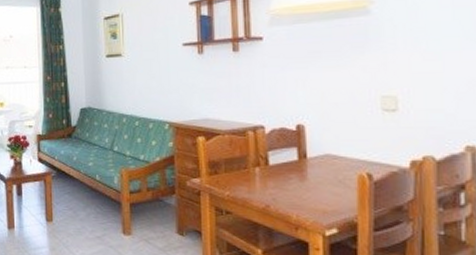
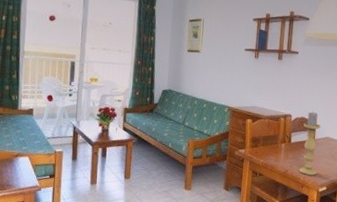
candle holder: none [285,118,319,212] -> present [299,111,321,175]

